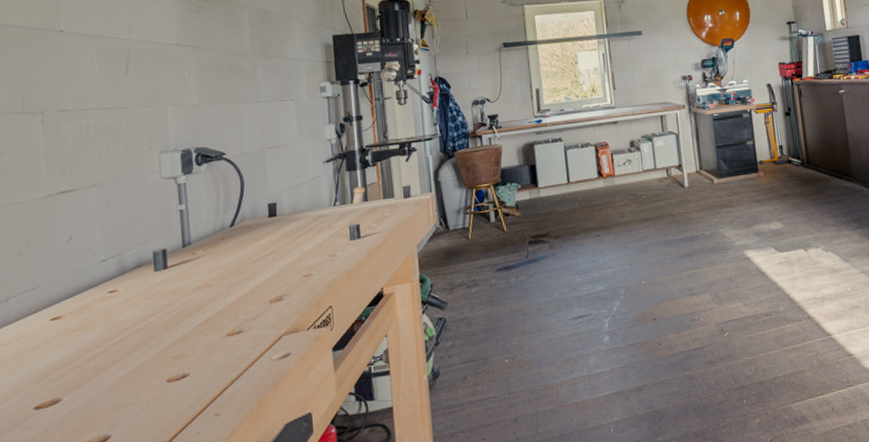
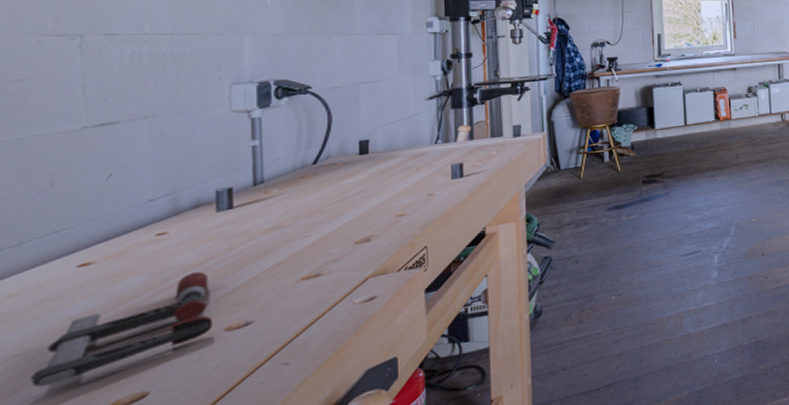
clamp: none [21,326,157,427] -> present [31,271,212,388]

